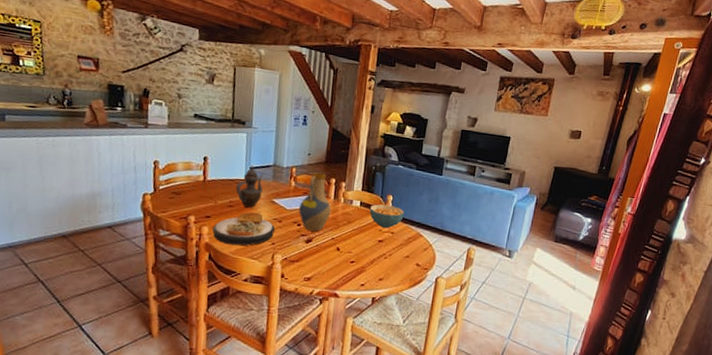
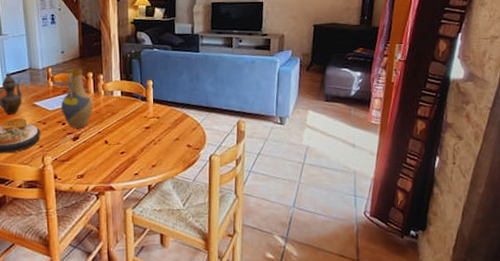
cereal bowl: present [369,204,405,229] -> none [132,90,167,114]

